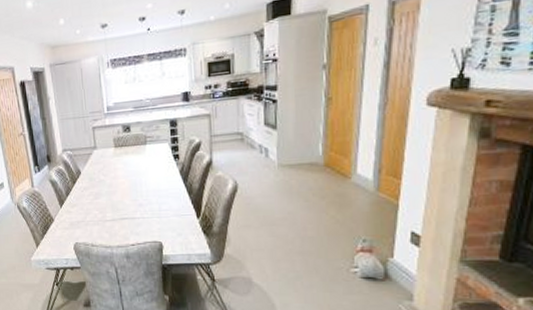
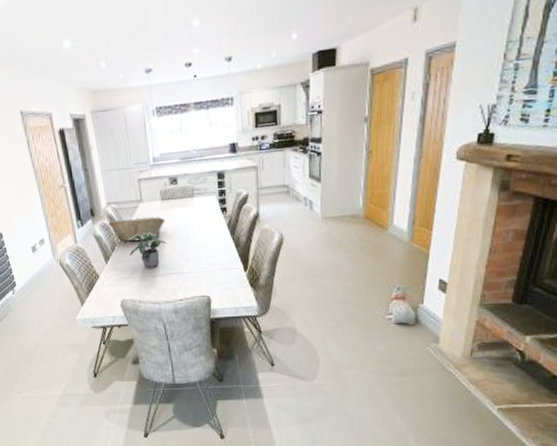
fruit basket: none [63,162,119,187] -> present [108,216,166,242]
potted plant: none [77,178,120,213] -> present [123,233,168,268]

